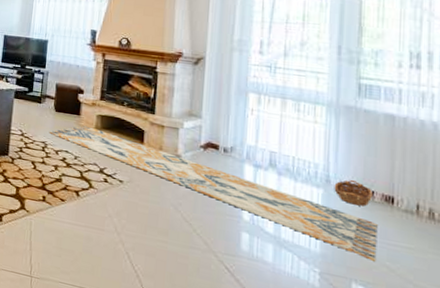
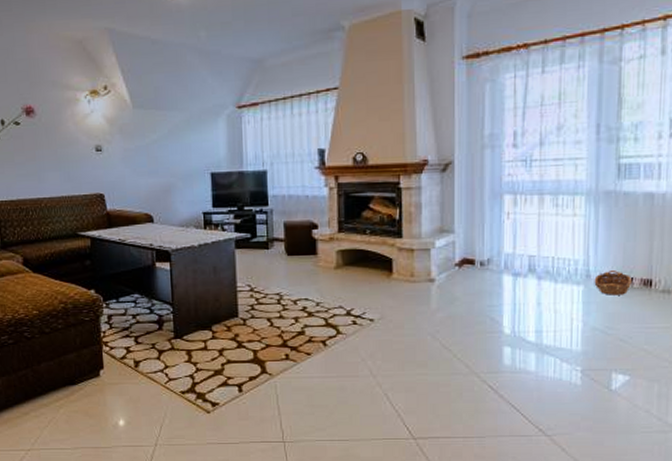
rug: present [49,125,378,263] -> none [282,266,636,349]

